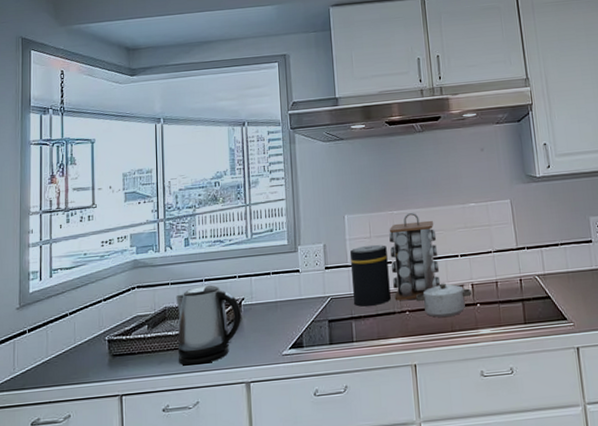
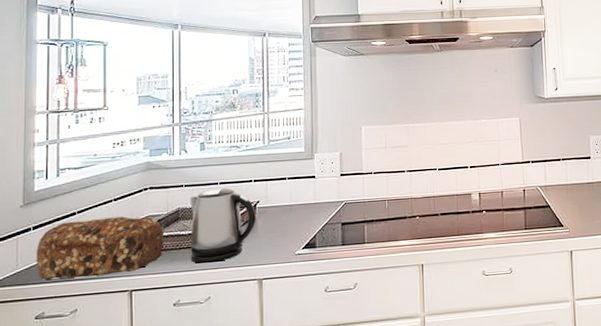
bread loaf: none [32,317,152,385] -> present [36,216,163,281]
cylinder: present [349,244,391,307] -> none [365,154,402,211]
spice rack: present [389,212,441,301] -> none [404,125,451,207]
cooking pot: present [415,283,472,318] -> none [426,191,478,223]

